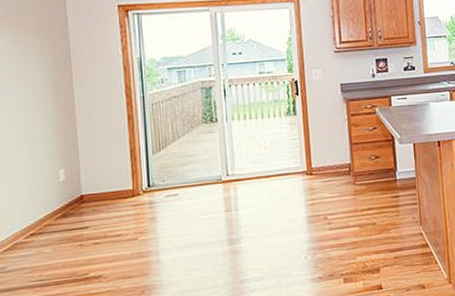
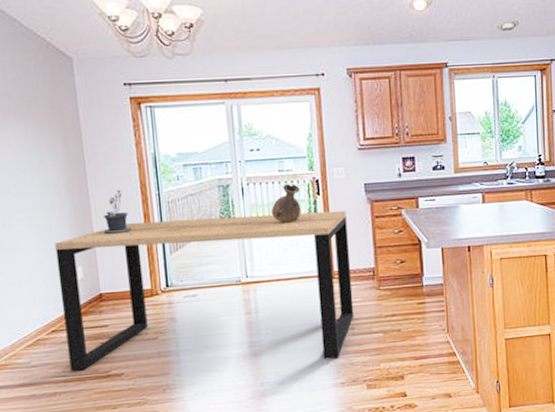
dining table: none [38,110,331,275] -> present [55,211,354,371]
potted plant: none [87,93,116,137] -> present [103,190,132,235]
ceramic jug: none [251,85,281,122] -> present [271,184,302,223]

